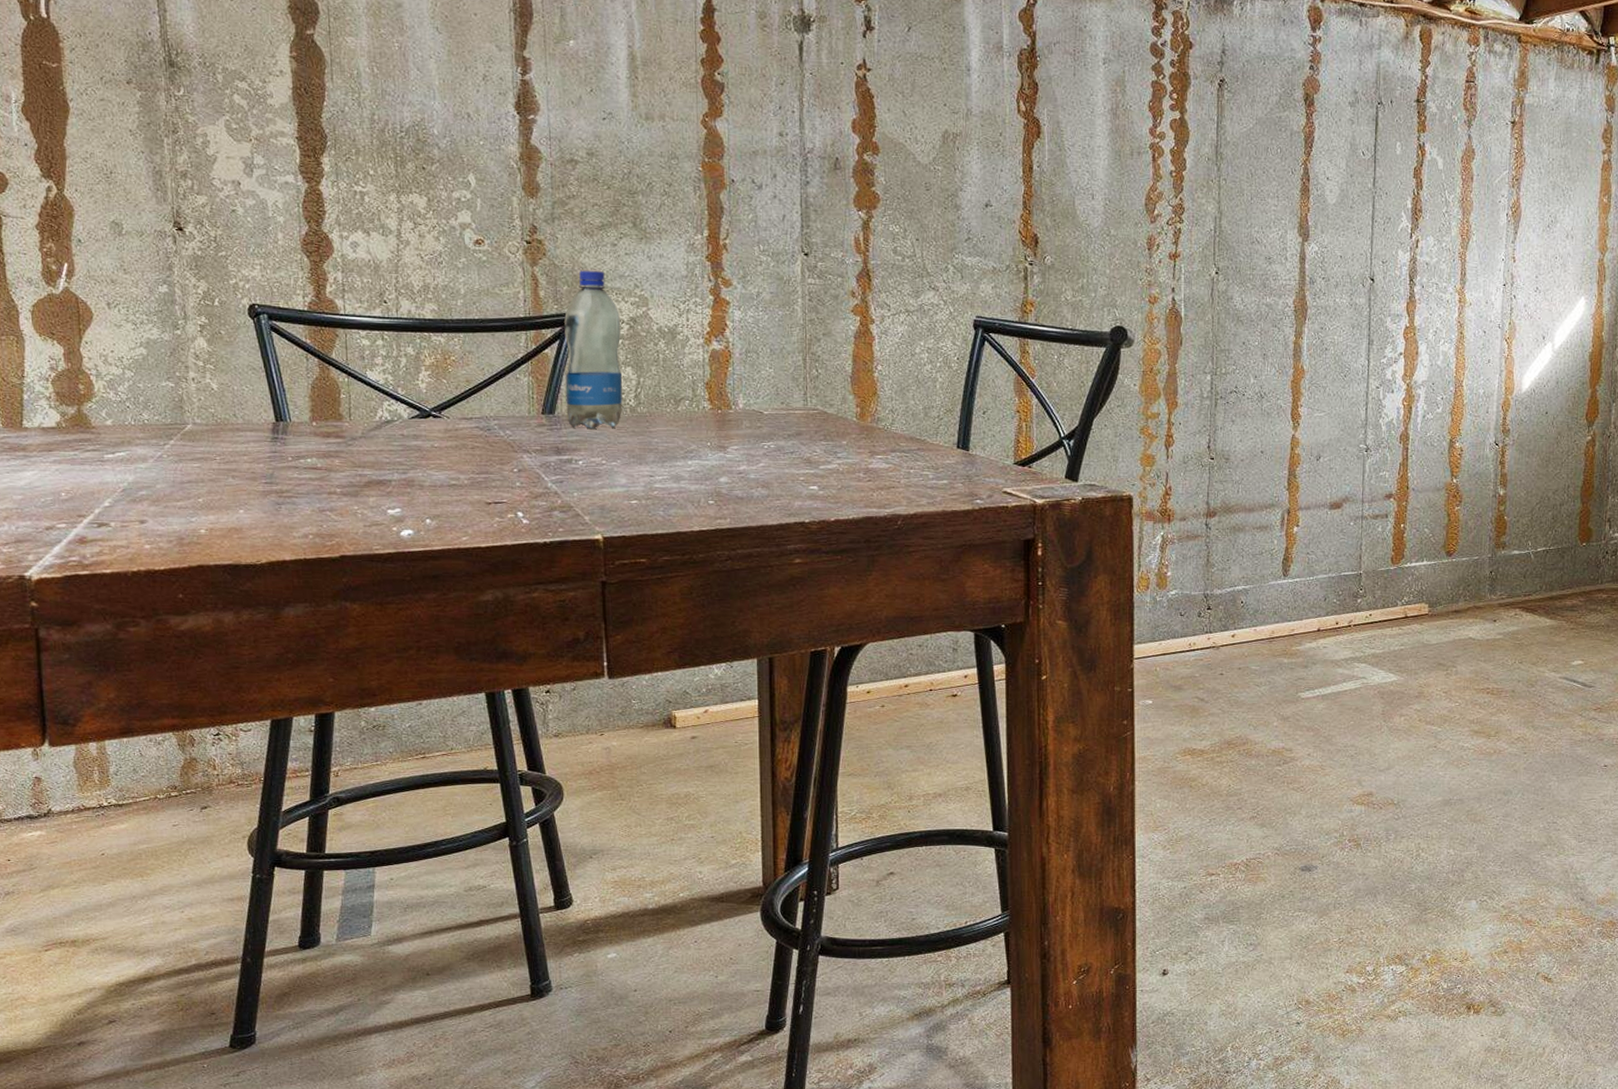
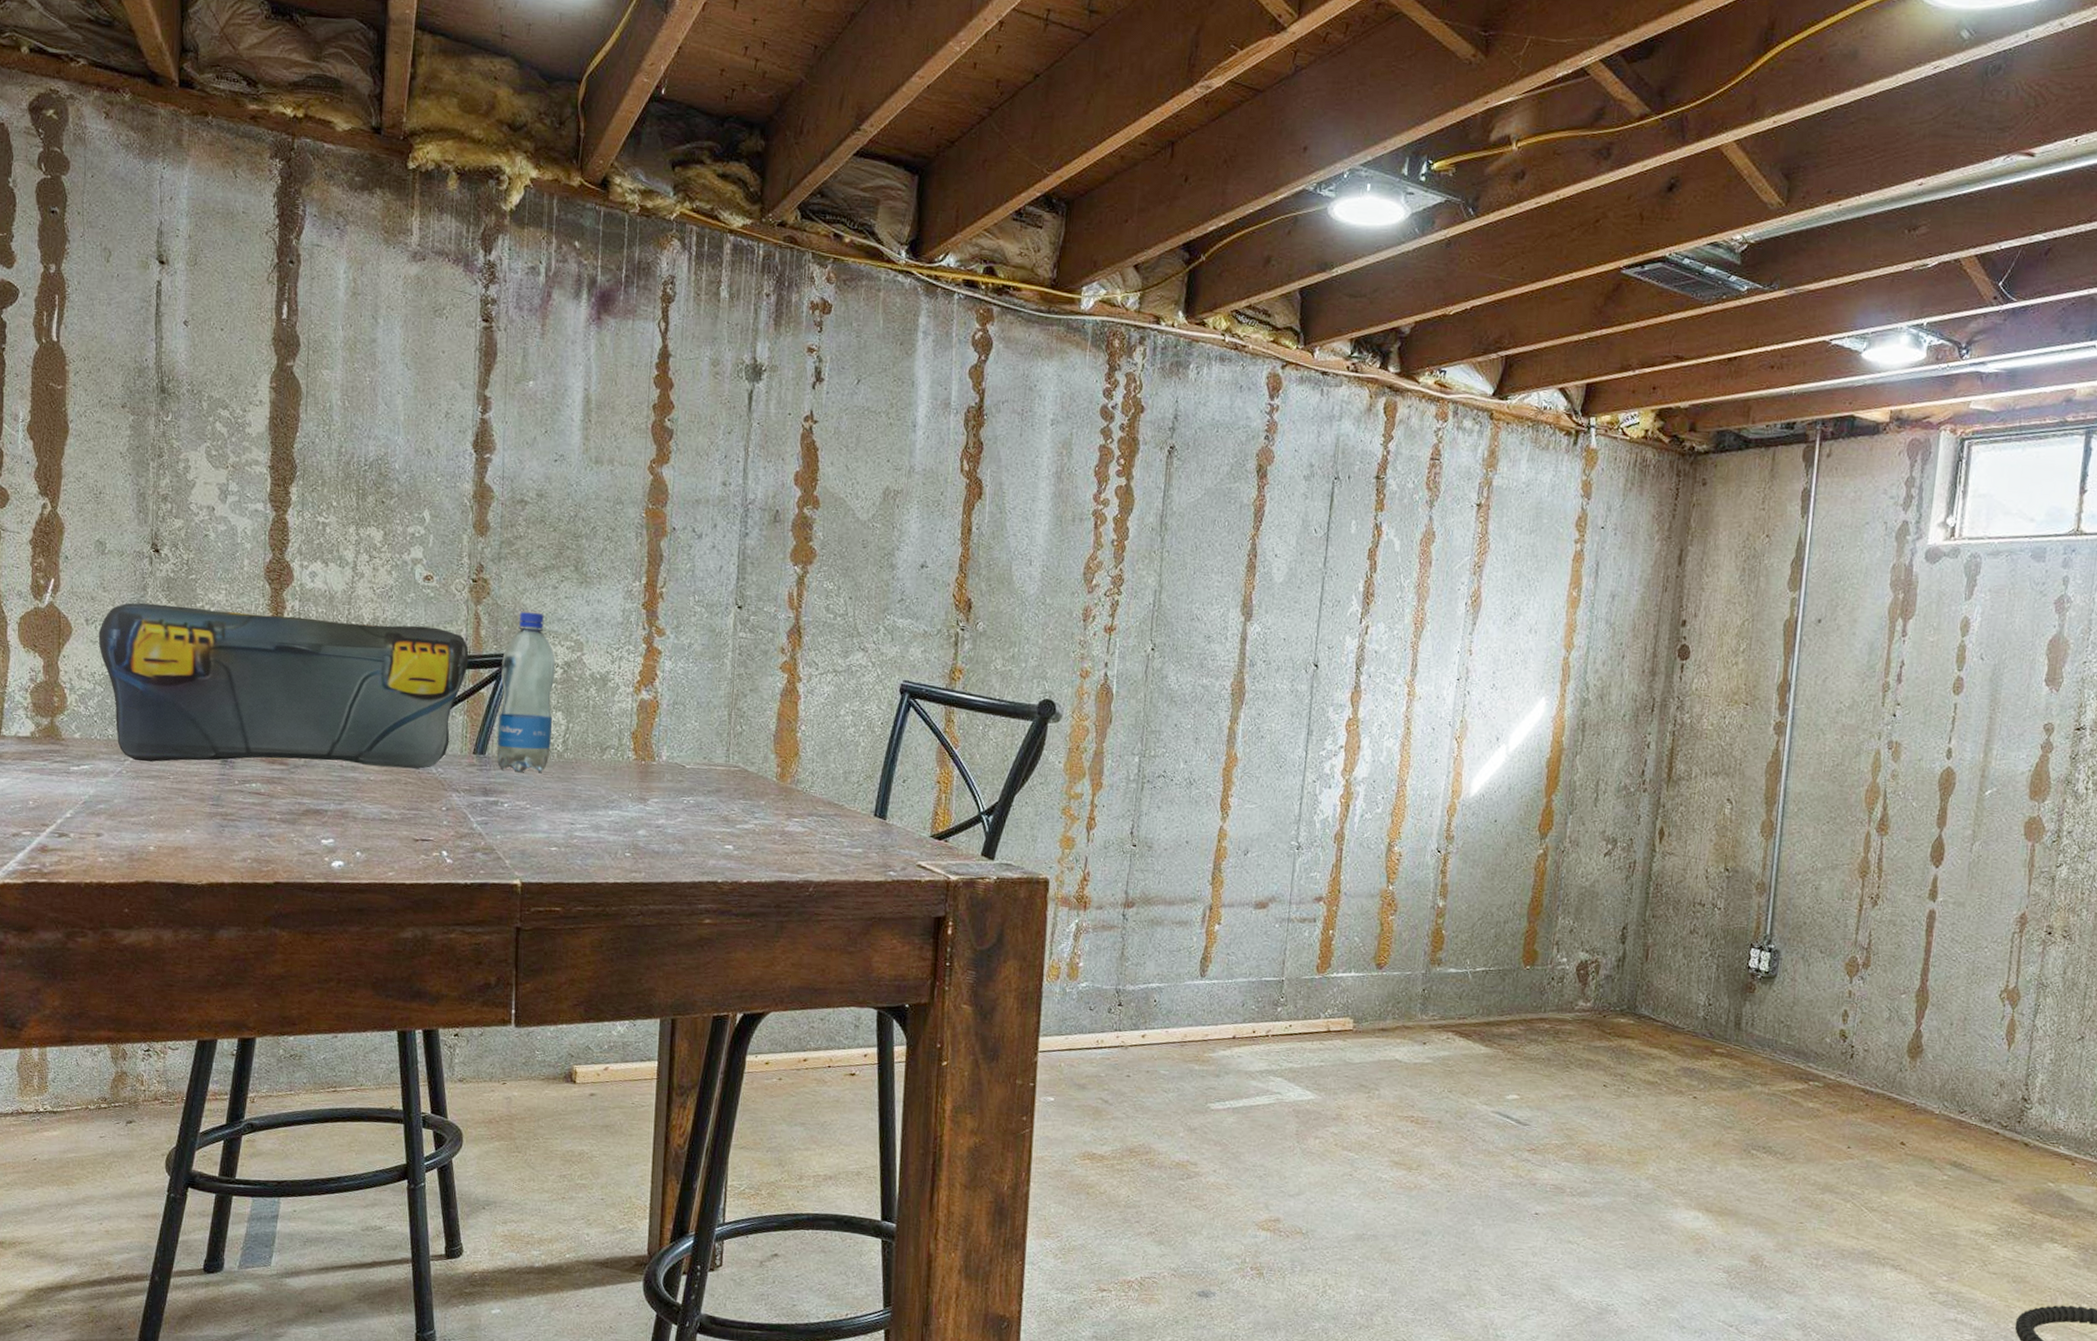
toolbox: none [122,283,529,445] -> present [98,602,469,770]

